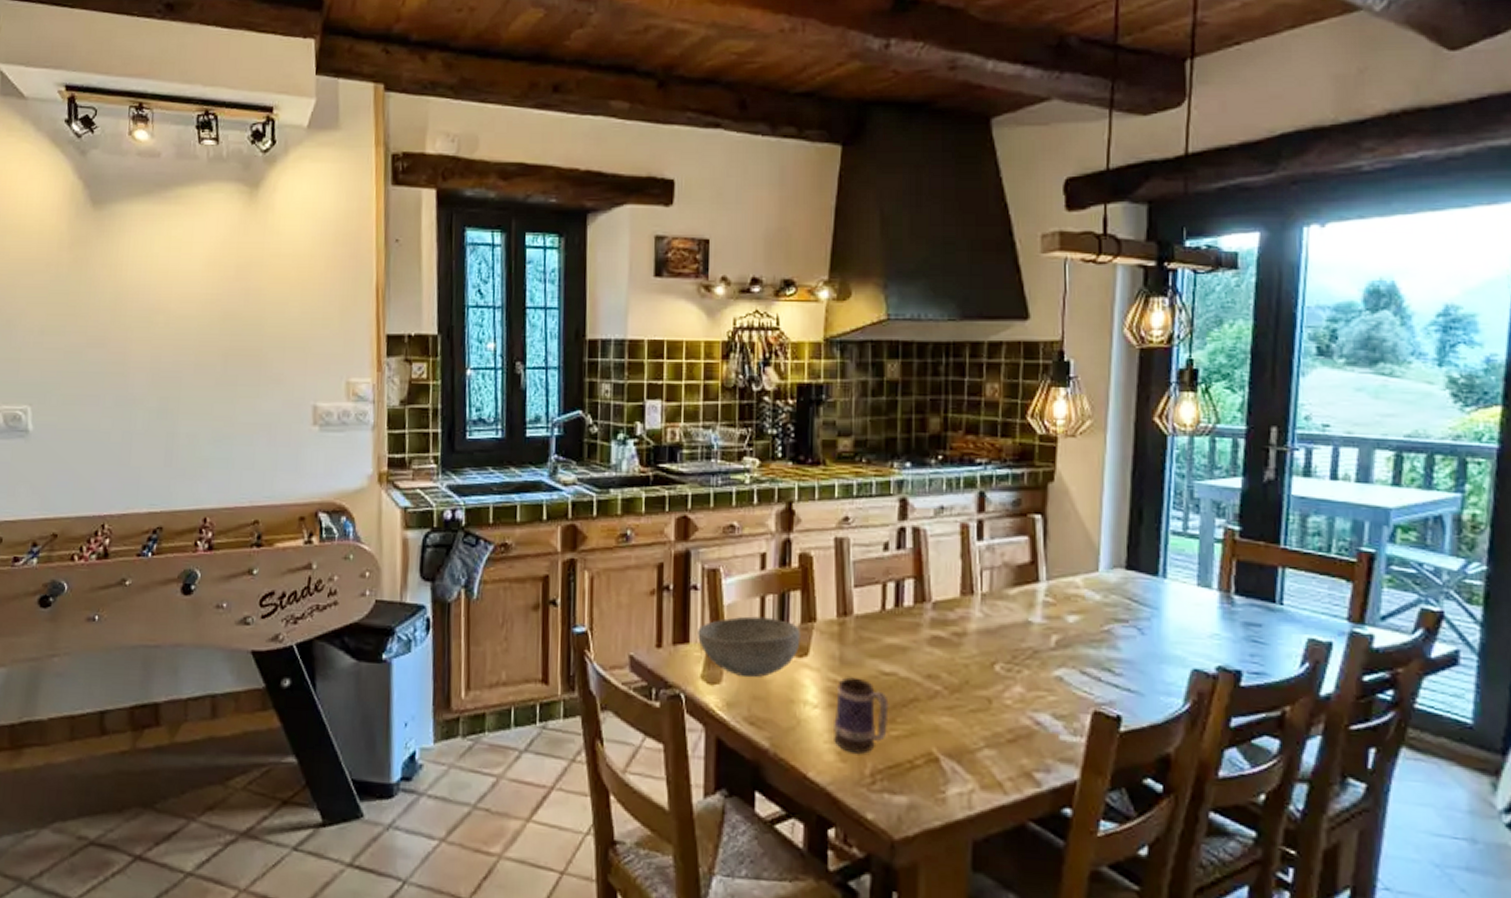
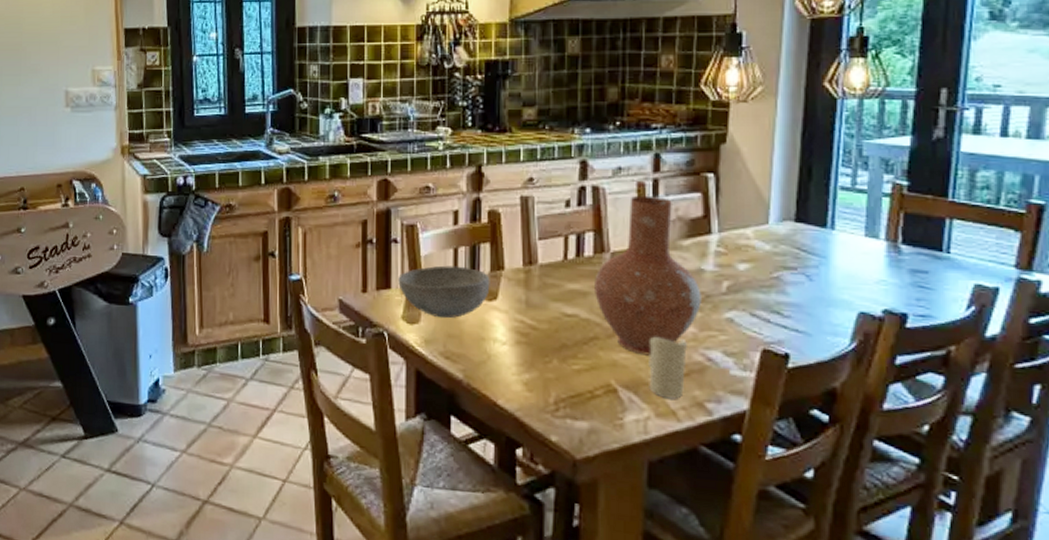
mug: present [834,677,889,754] -> none [521,318,571,385]
vase: none [915,538,1029,719] -> present [595,195,702,356]
candle: none [973,697,1014,769] -> present [649,336,687,399]

